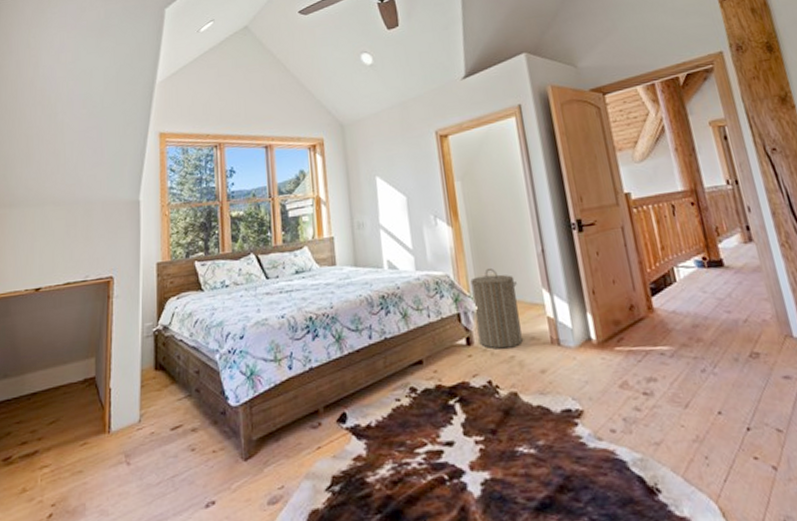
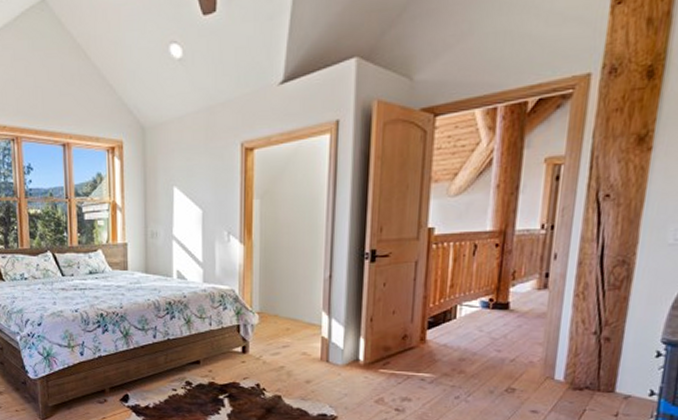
laundry hamper: present [471,269,523,349] -> none [254,288,299,359]

